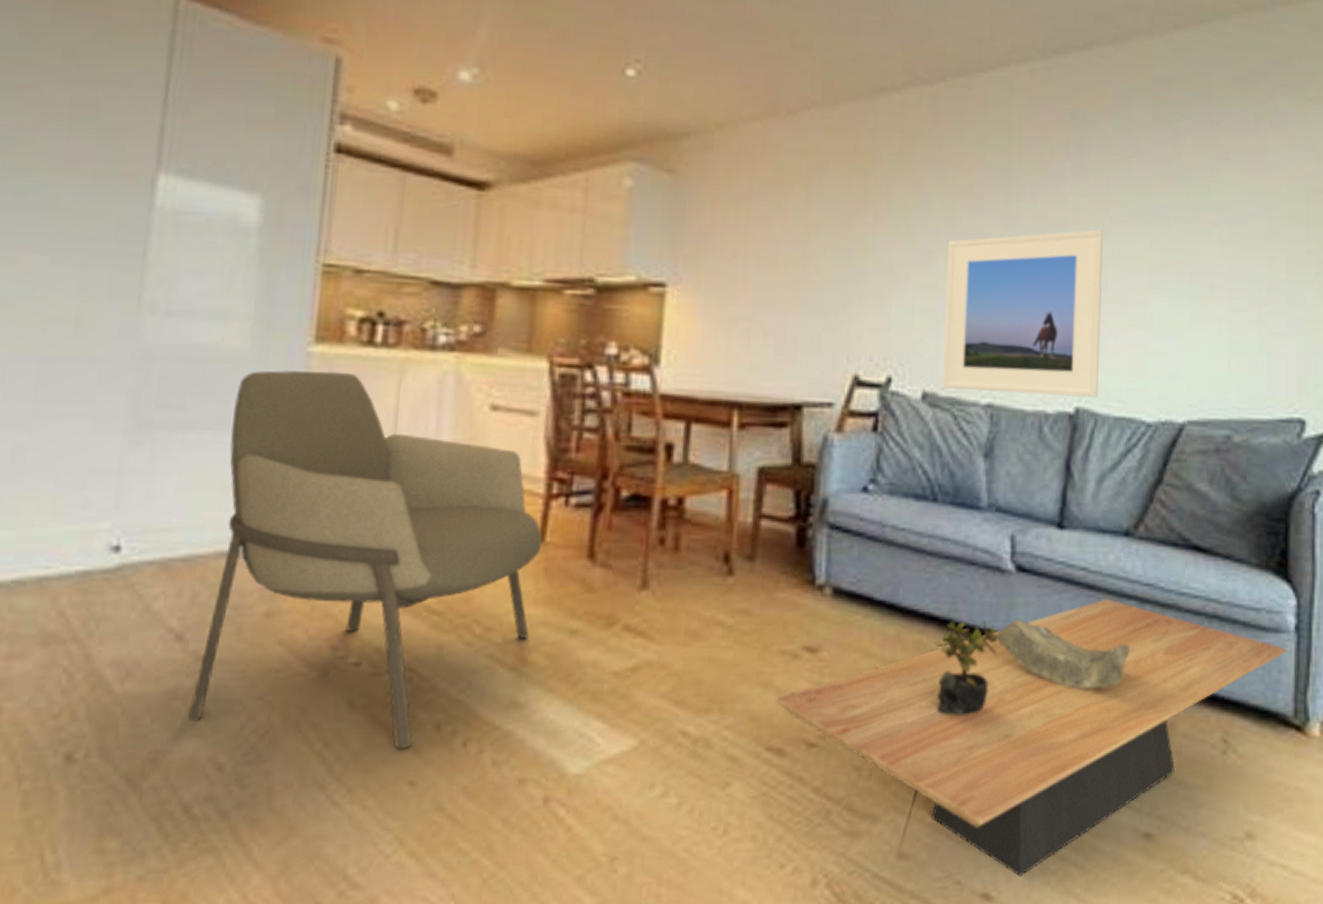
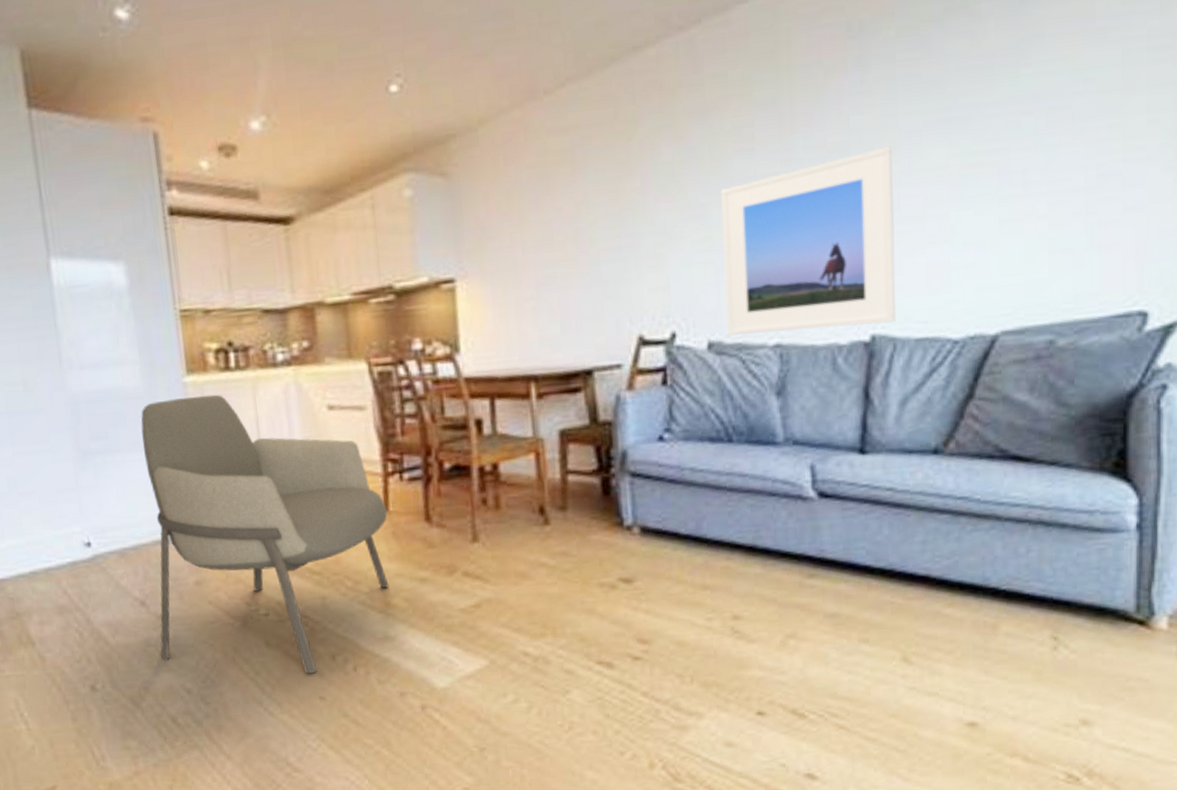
coffee table: present [775,599,1287,876] -> none [599,515,1127,760]
succulent plant: present [935,620,1001,715] -> none [742,544,808,629]
decorative bowl: present [997,620,1129,689] -> none [803,541,944,599]

